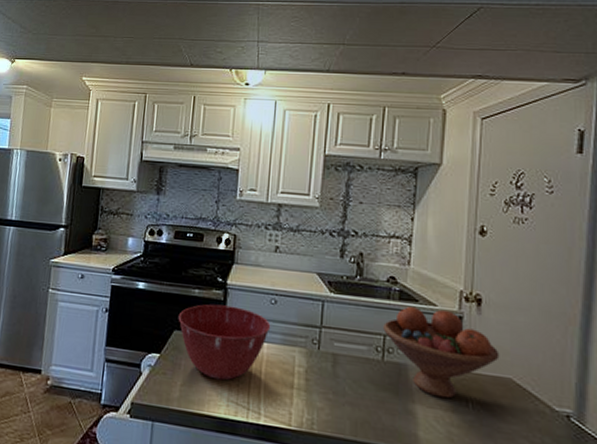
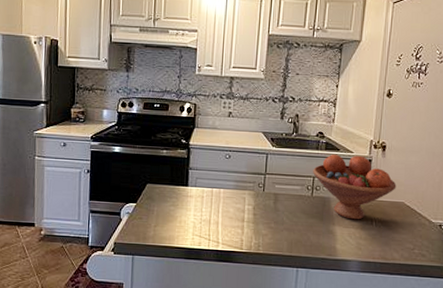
mixing bowl: present [178,304,271,381] -> none [150,161,226,220]

